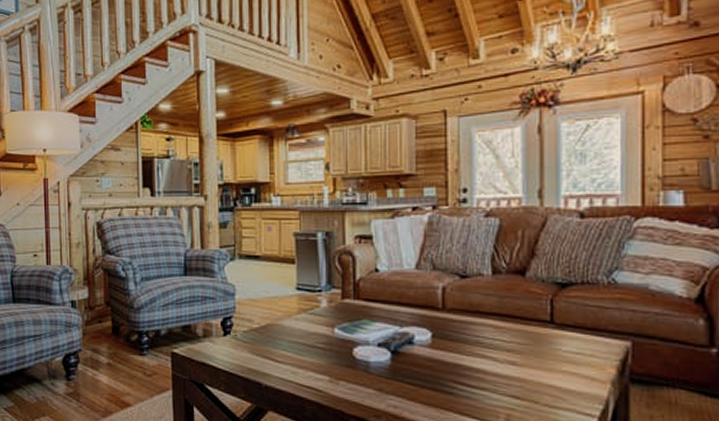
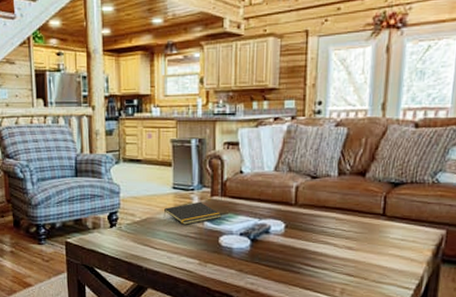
notepad: none [286,305,355,333] -> present [163,201,222,225]

